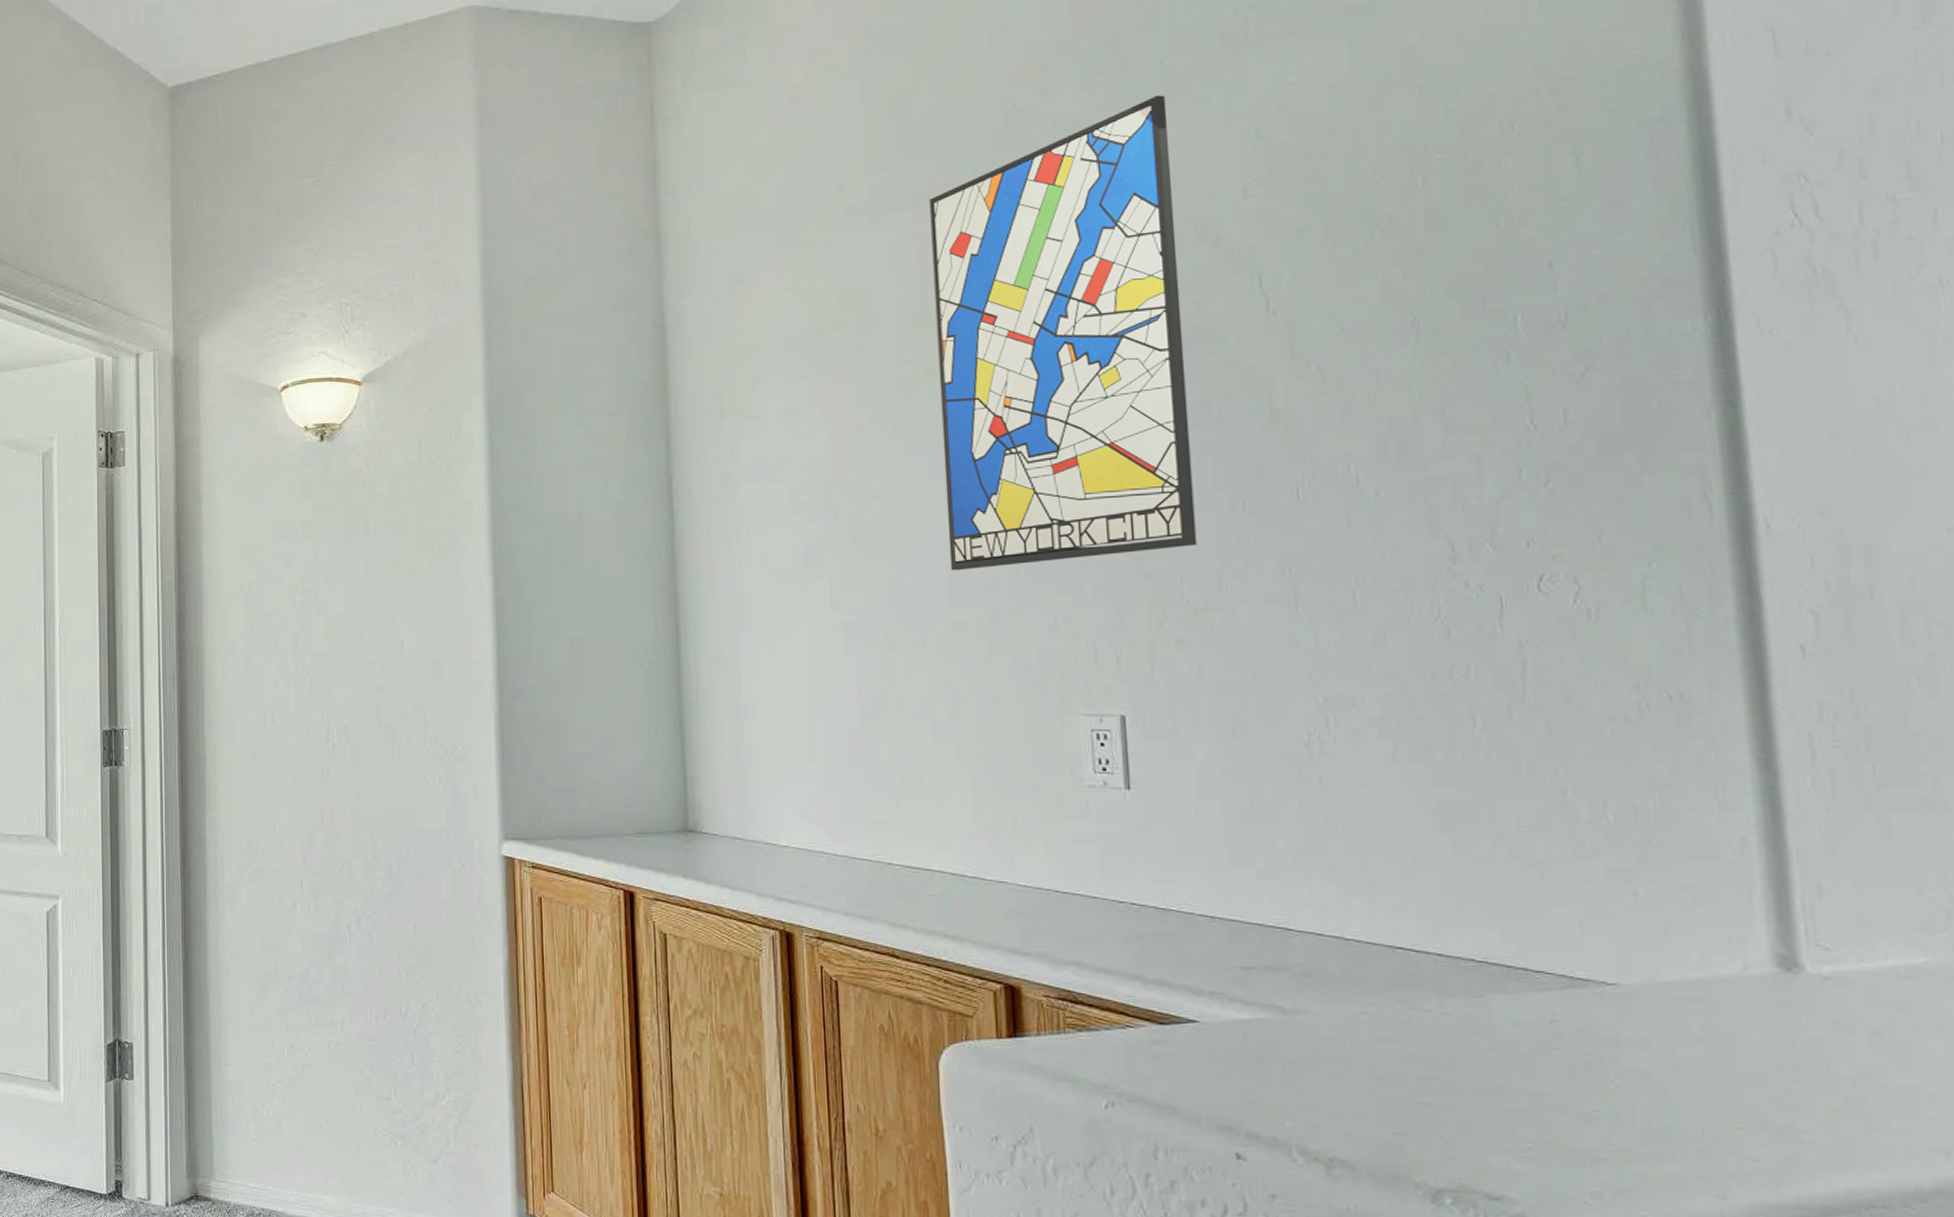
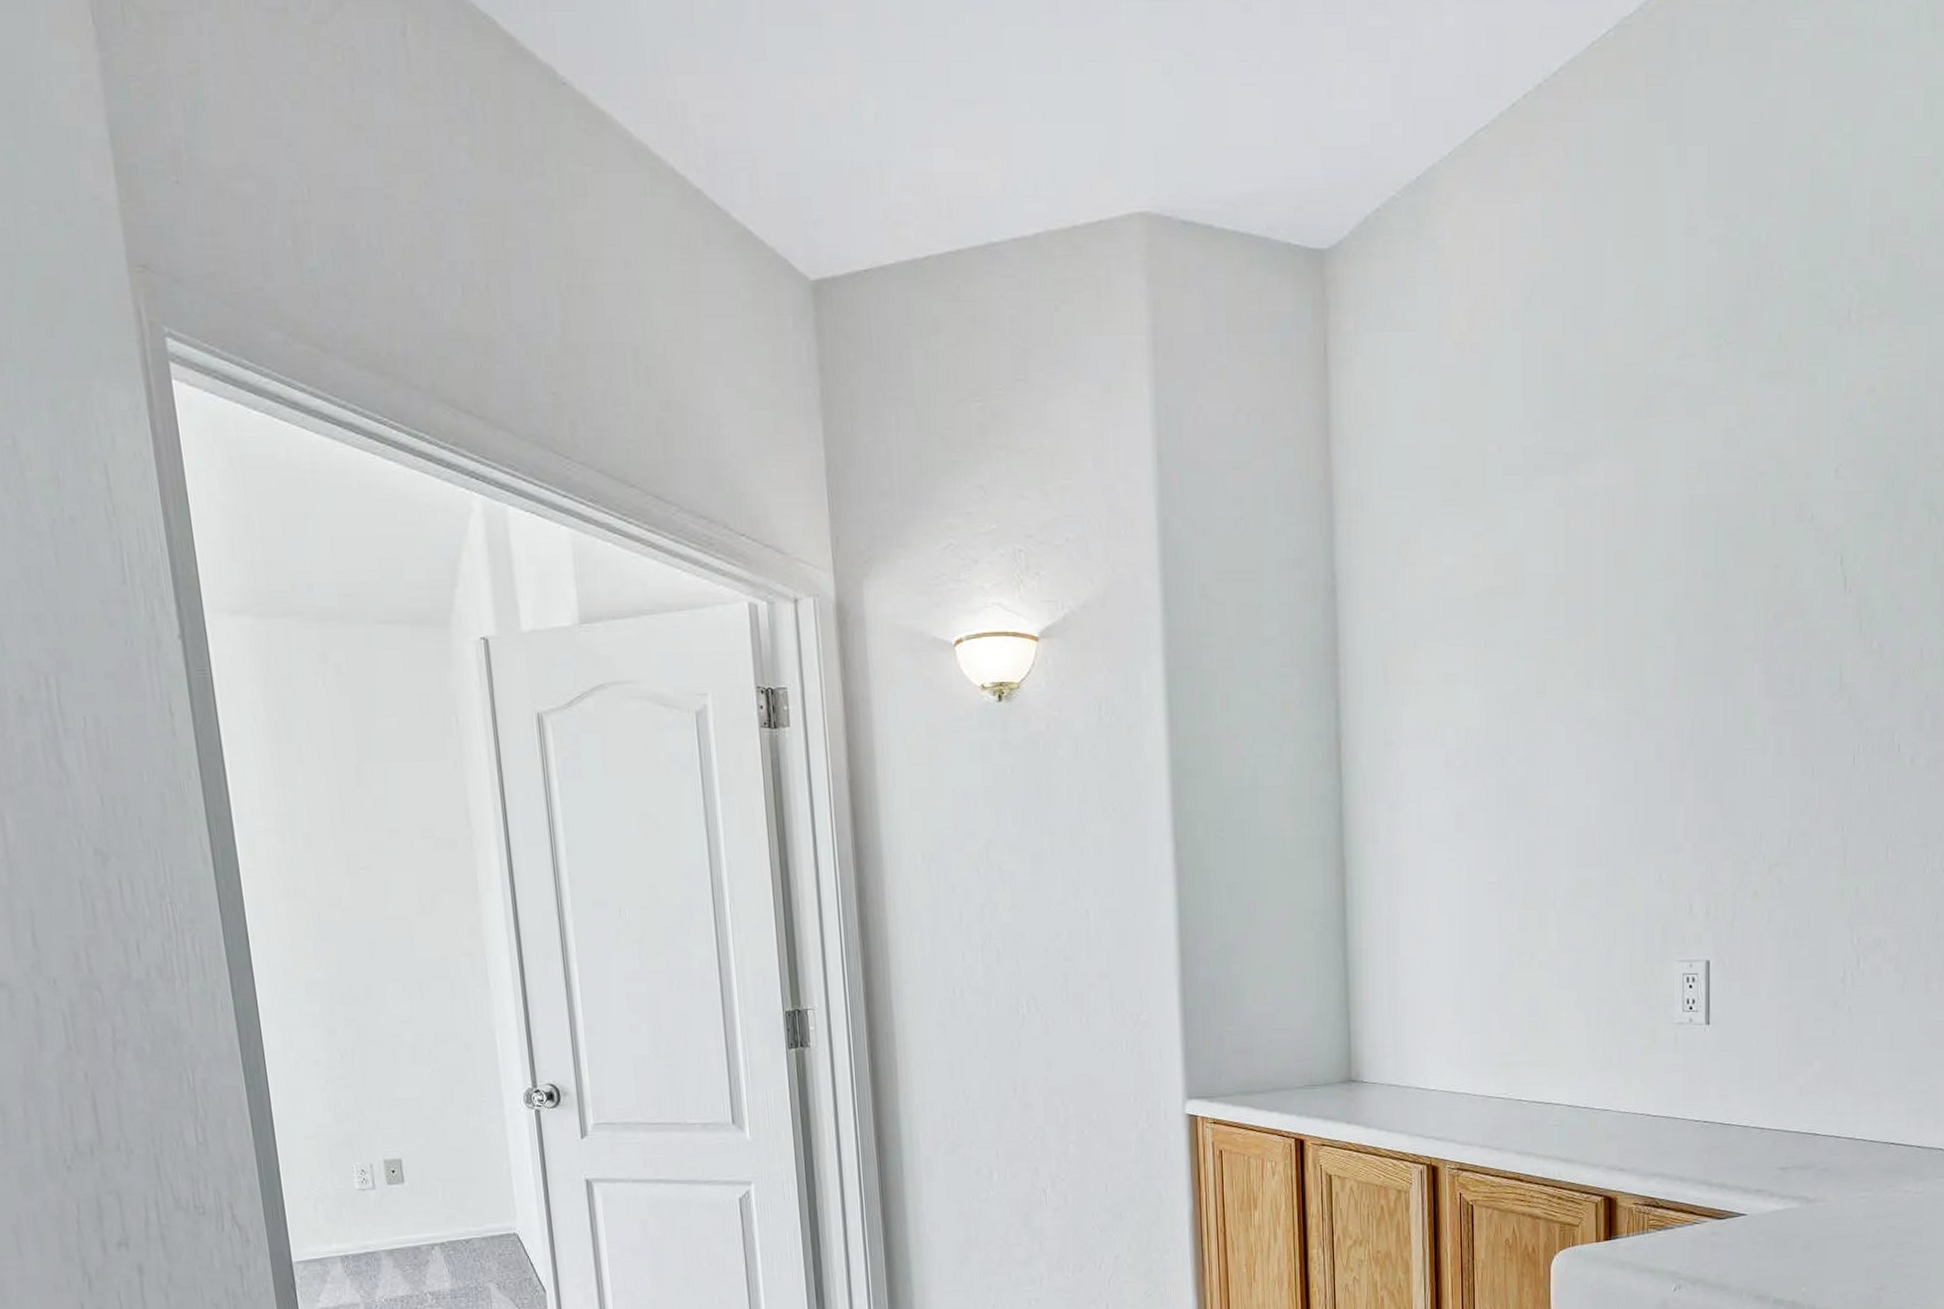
wall art: present [929,95,1197,571] -> none [1577,370,1781,833]

